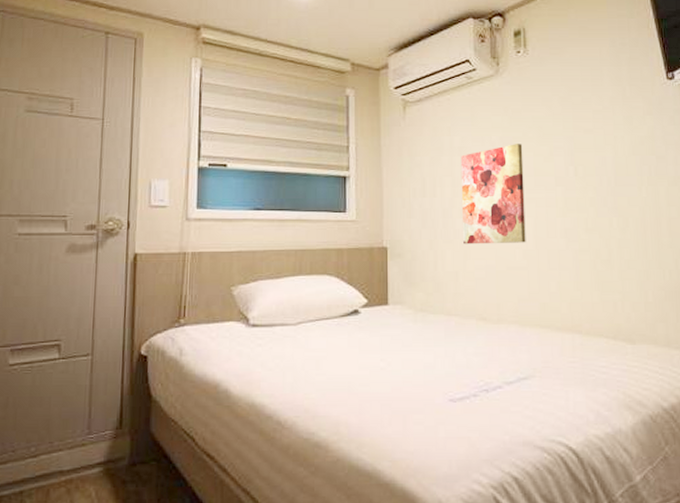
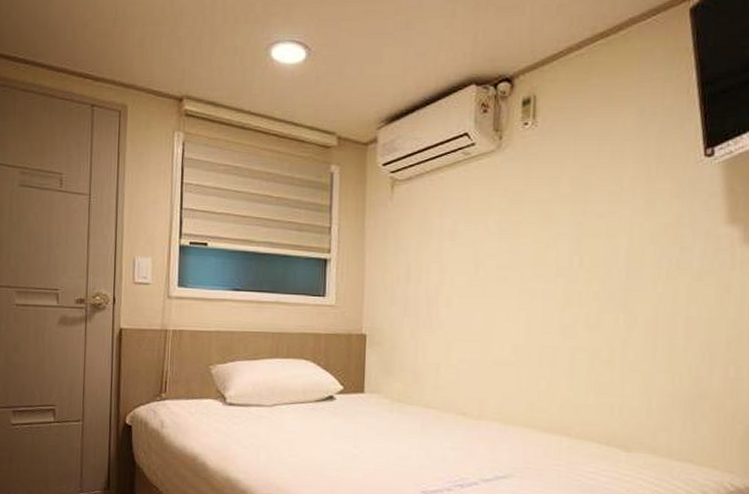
wall art: present [460,144,526,245] -> none [447,229,522,337]

